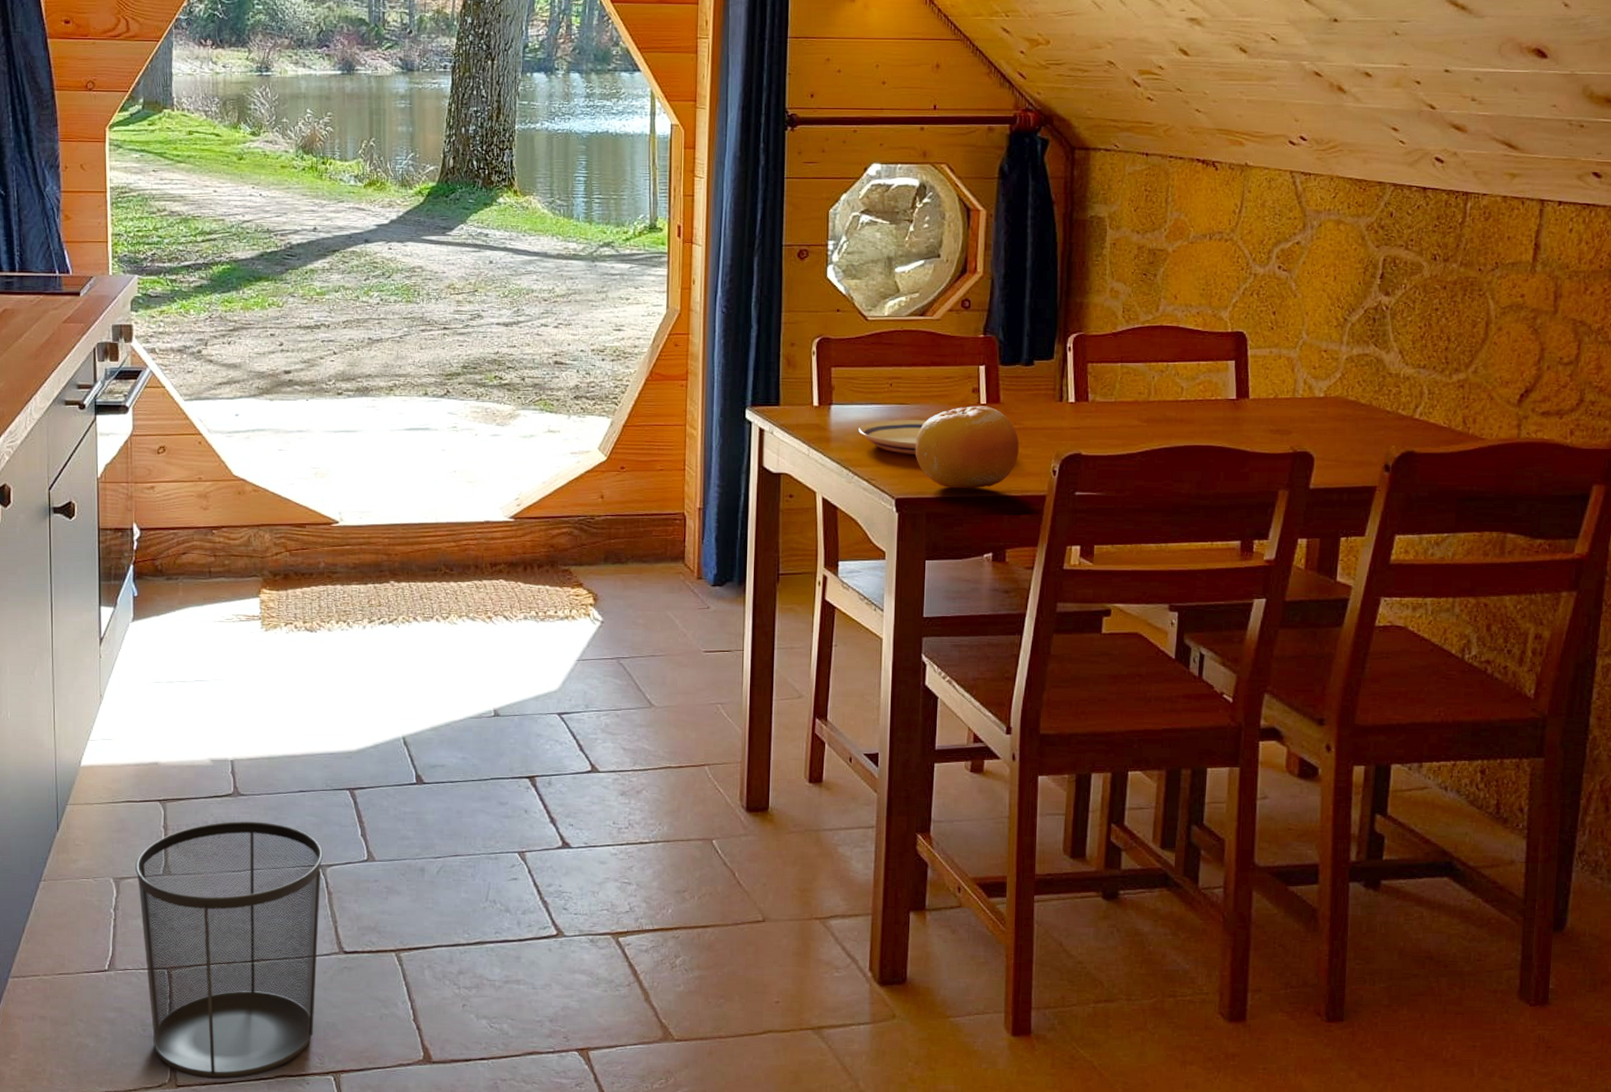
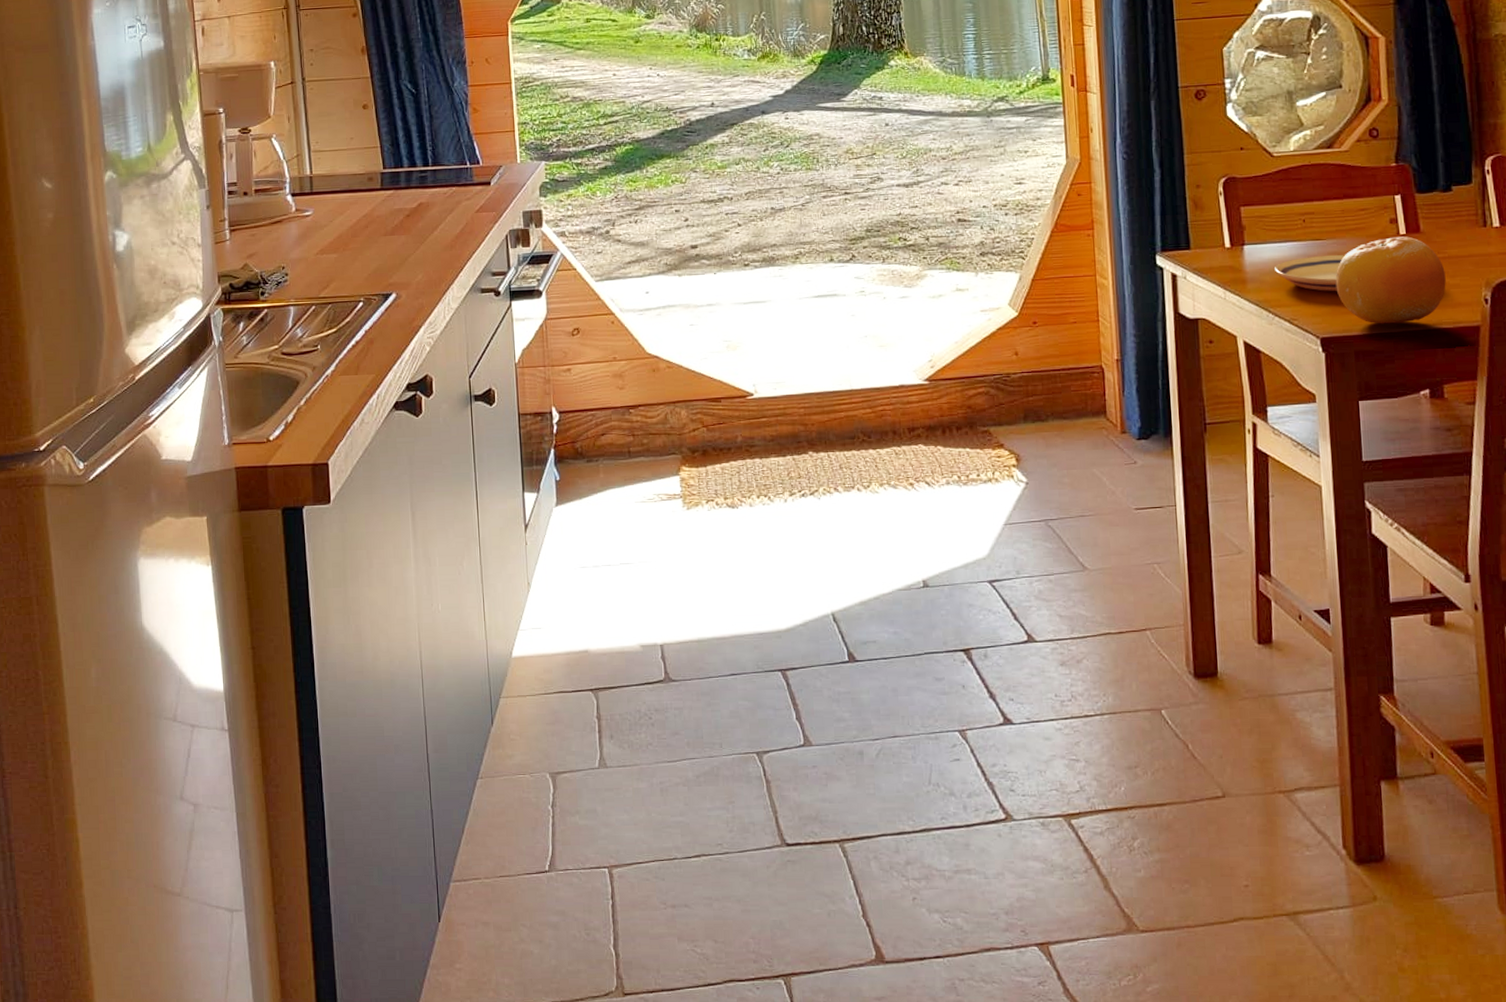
waste bin: present [135,821,323,1079] -> none [571,708,761,985]

